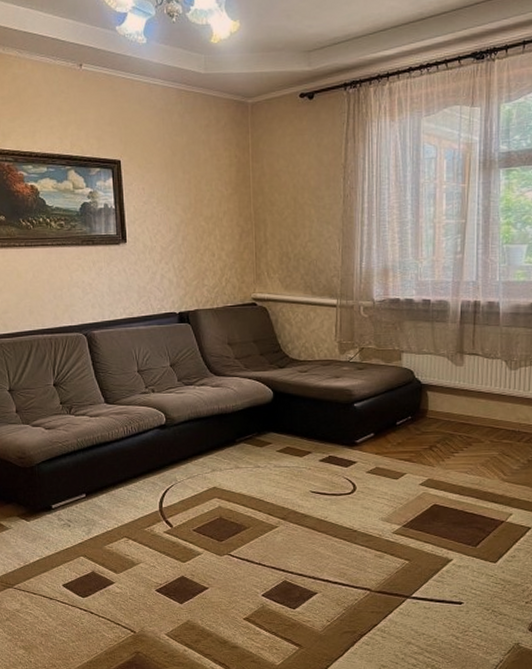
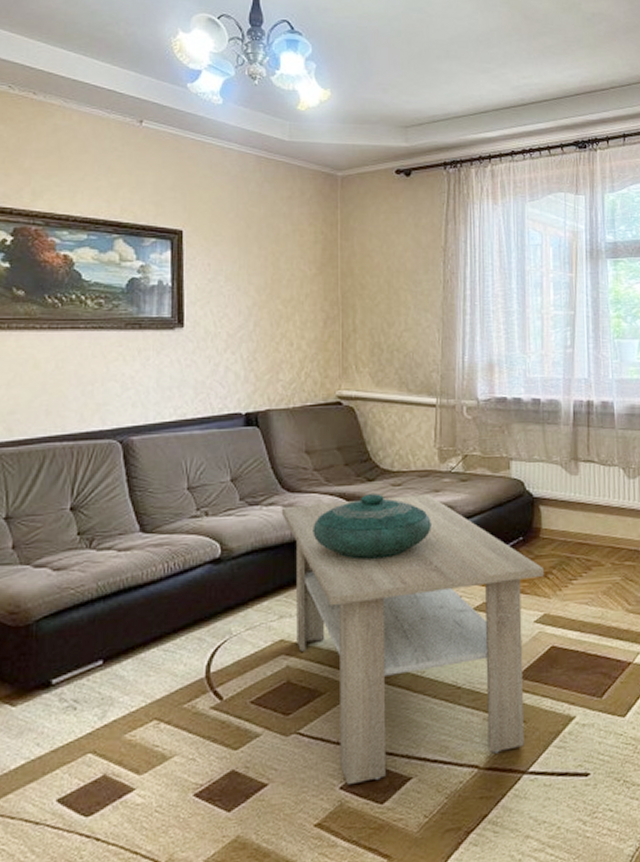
coffee table: none [210,380,429,594] -> present [281,494,544,786]
decorative bowl: none [235,378,333,430] -> present [313,494,432,560]

